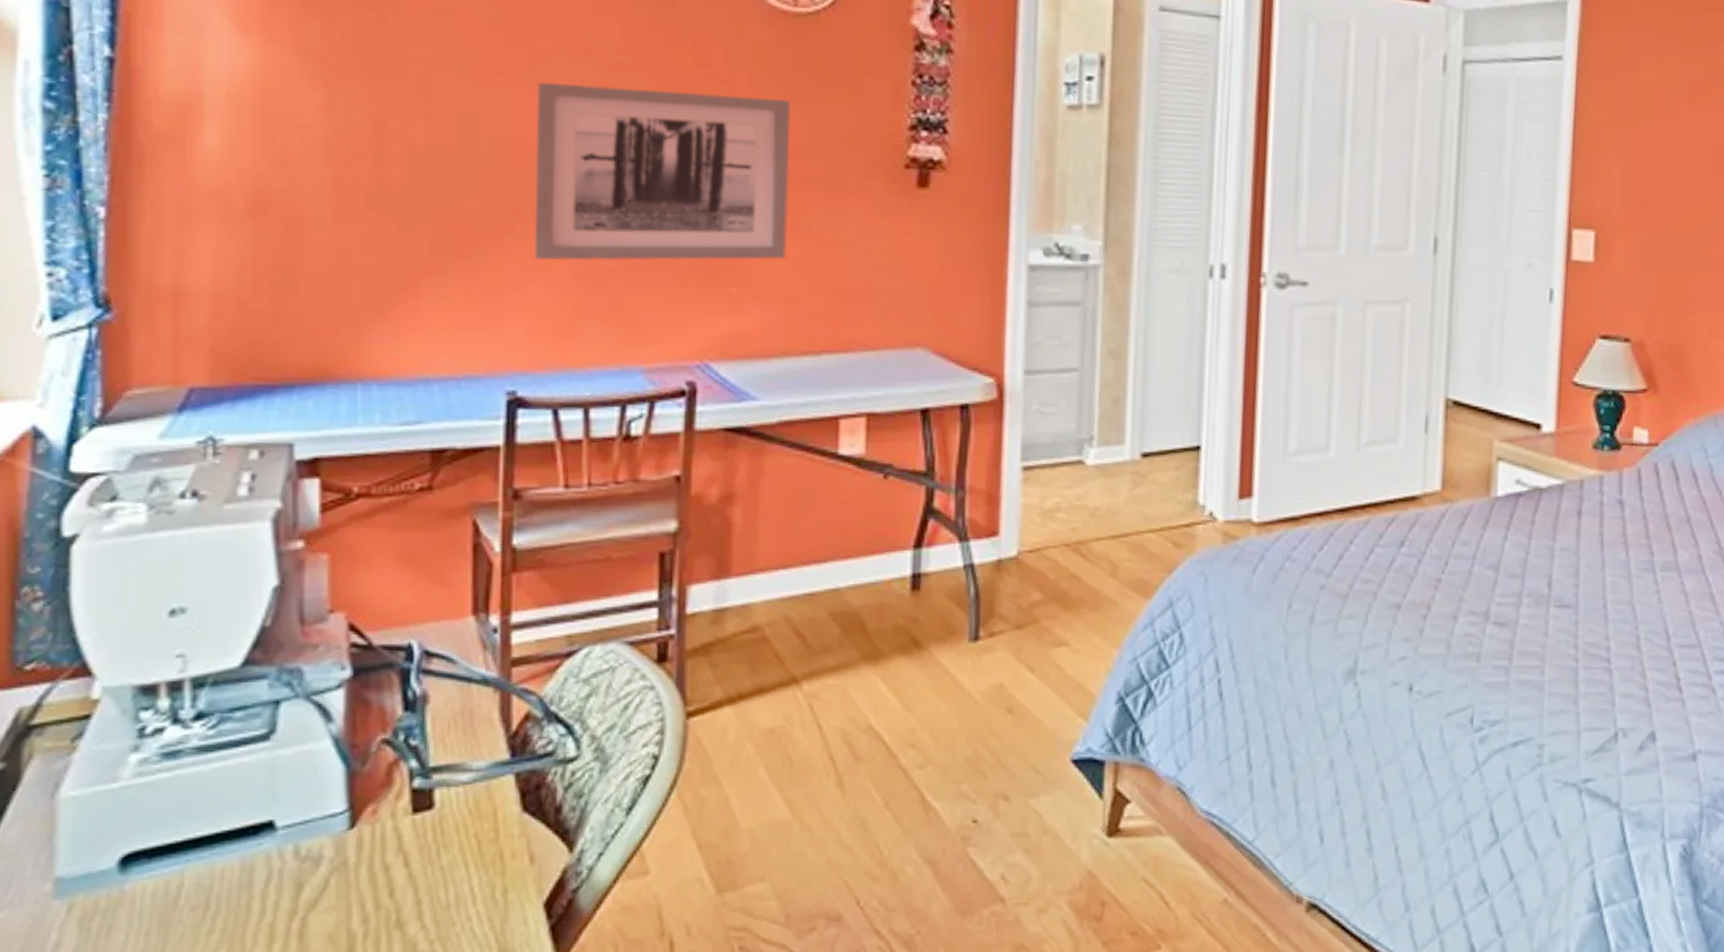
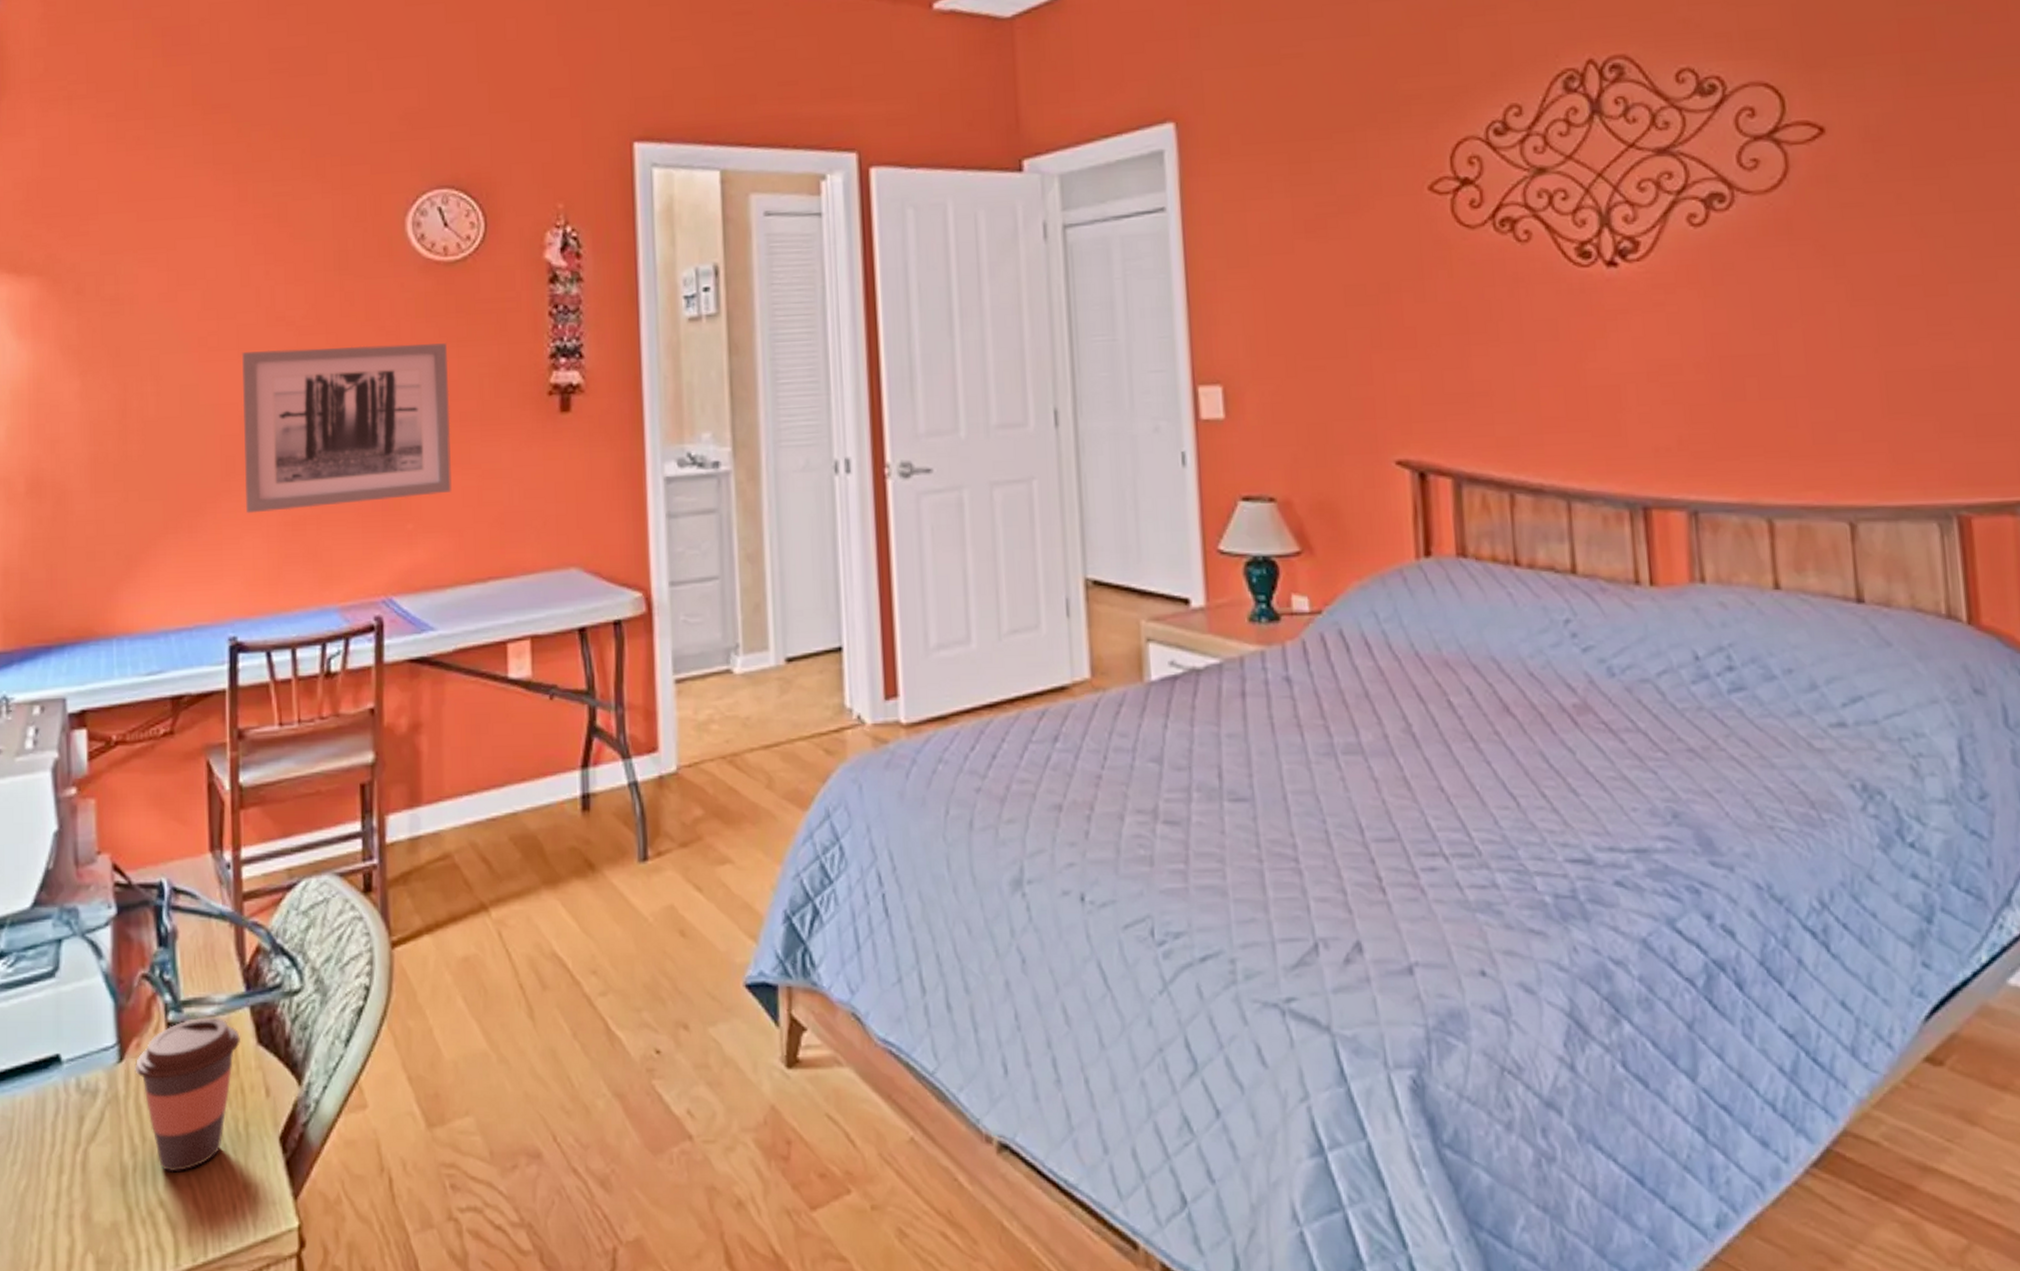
coffee cup: none [369,784,501,939] -> present [135,1017,240,1172]

